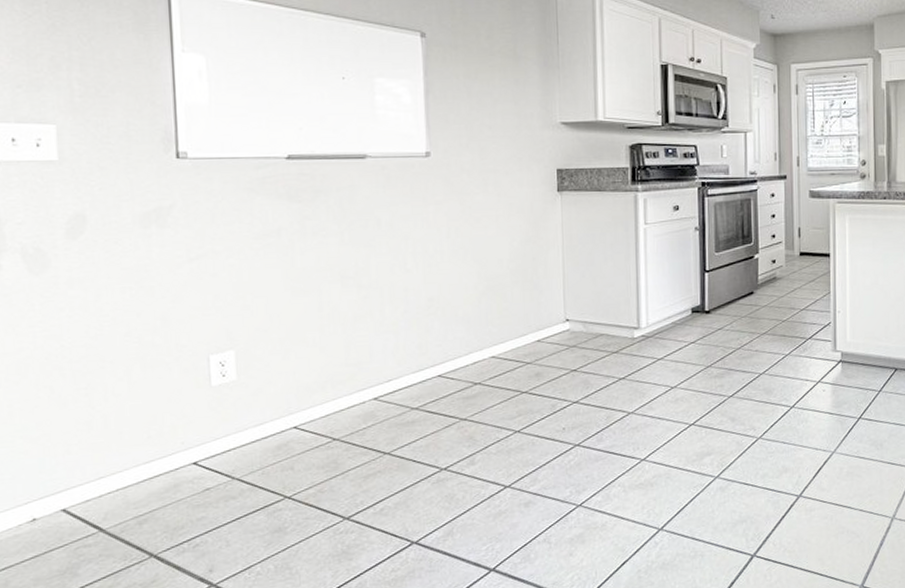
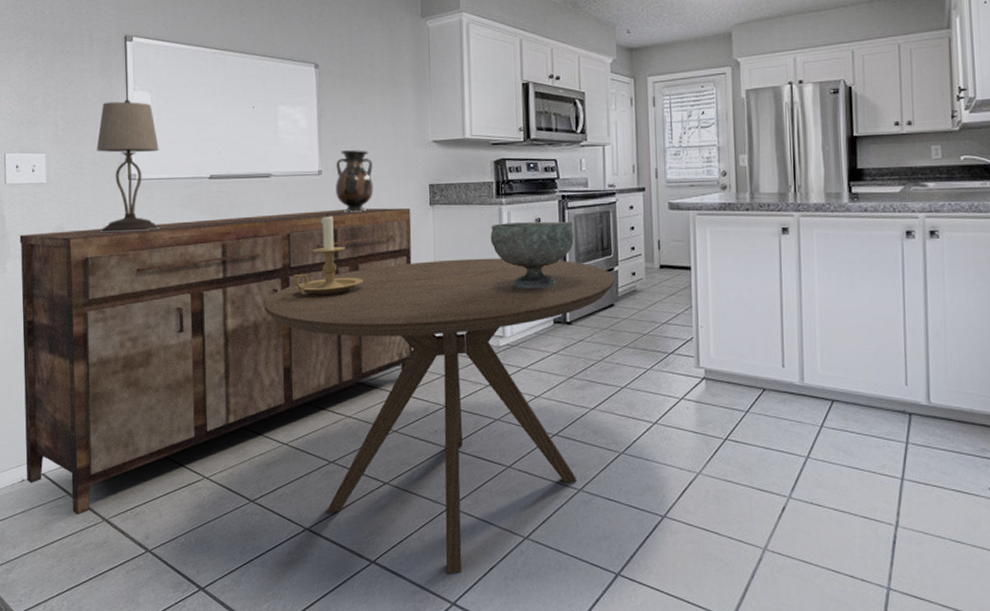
sideboard: none [20,194,538,553] -> present [19,207,413,515]
table lamp: none [130,63,221,222] -> present [96,100,159,233]
dining table: none [359,246,755,575] -> present [264,257,615,575]
candle holder: none [397,199,480,290] -> present [294,213,363,295]
vase: none [447,130,492,199] -> present [335,150,374,212]
decorative bowl: none [624,209,714,278] -> present [490,221,574,289]

